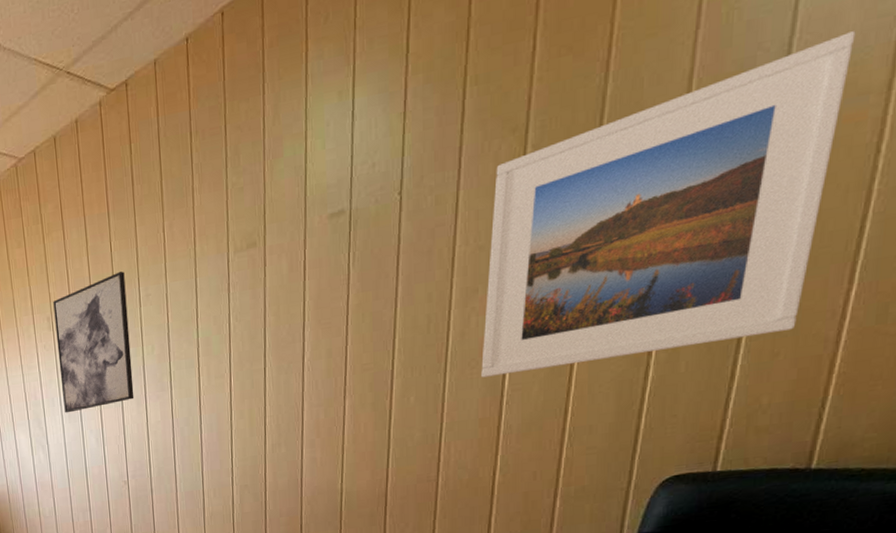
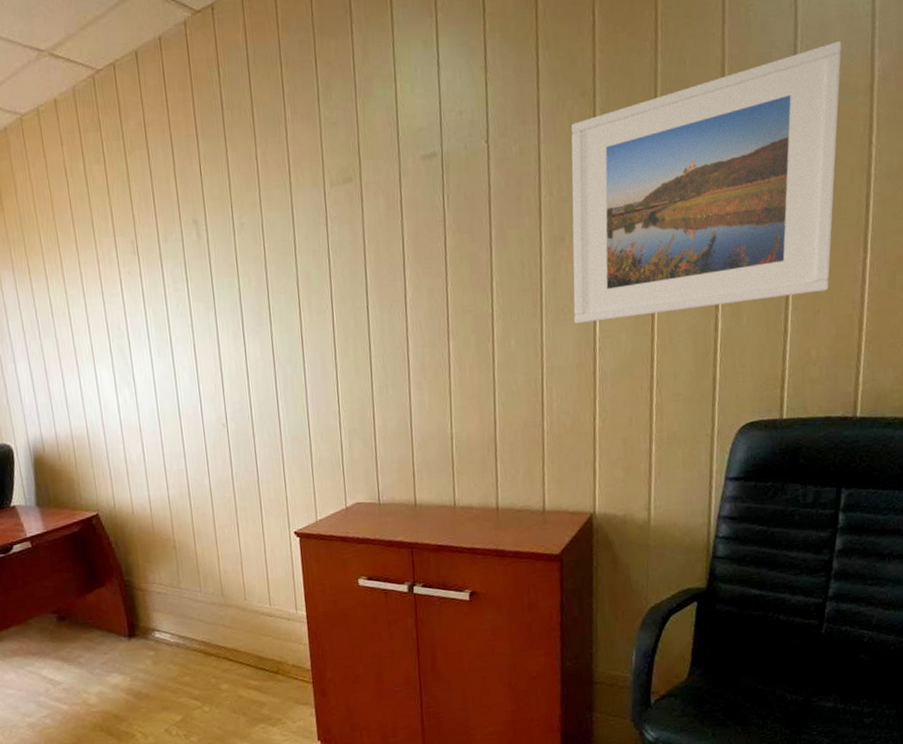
wall art: present [53,271,134,413] -> none [137,196,231,347]

